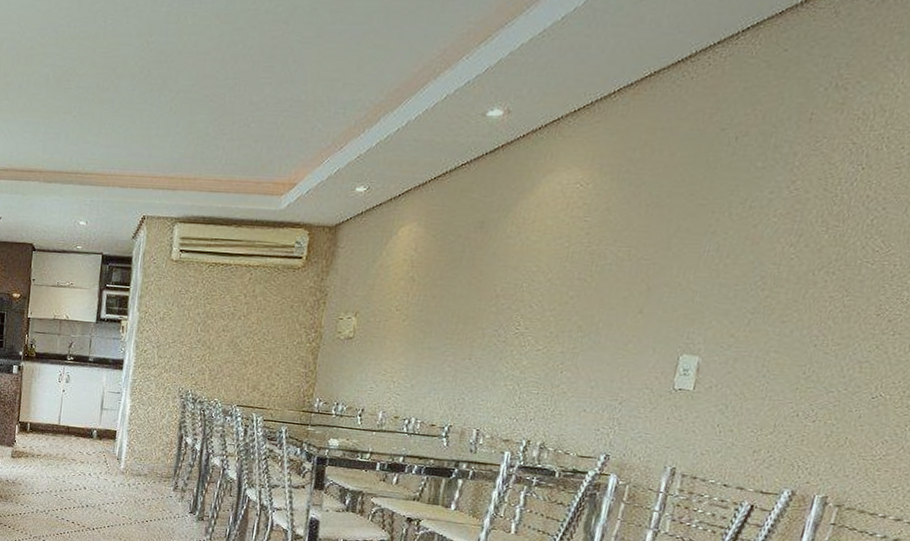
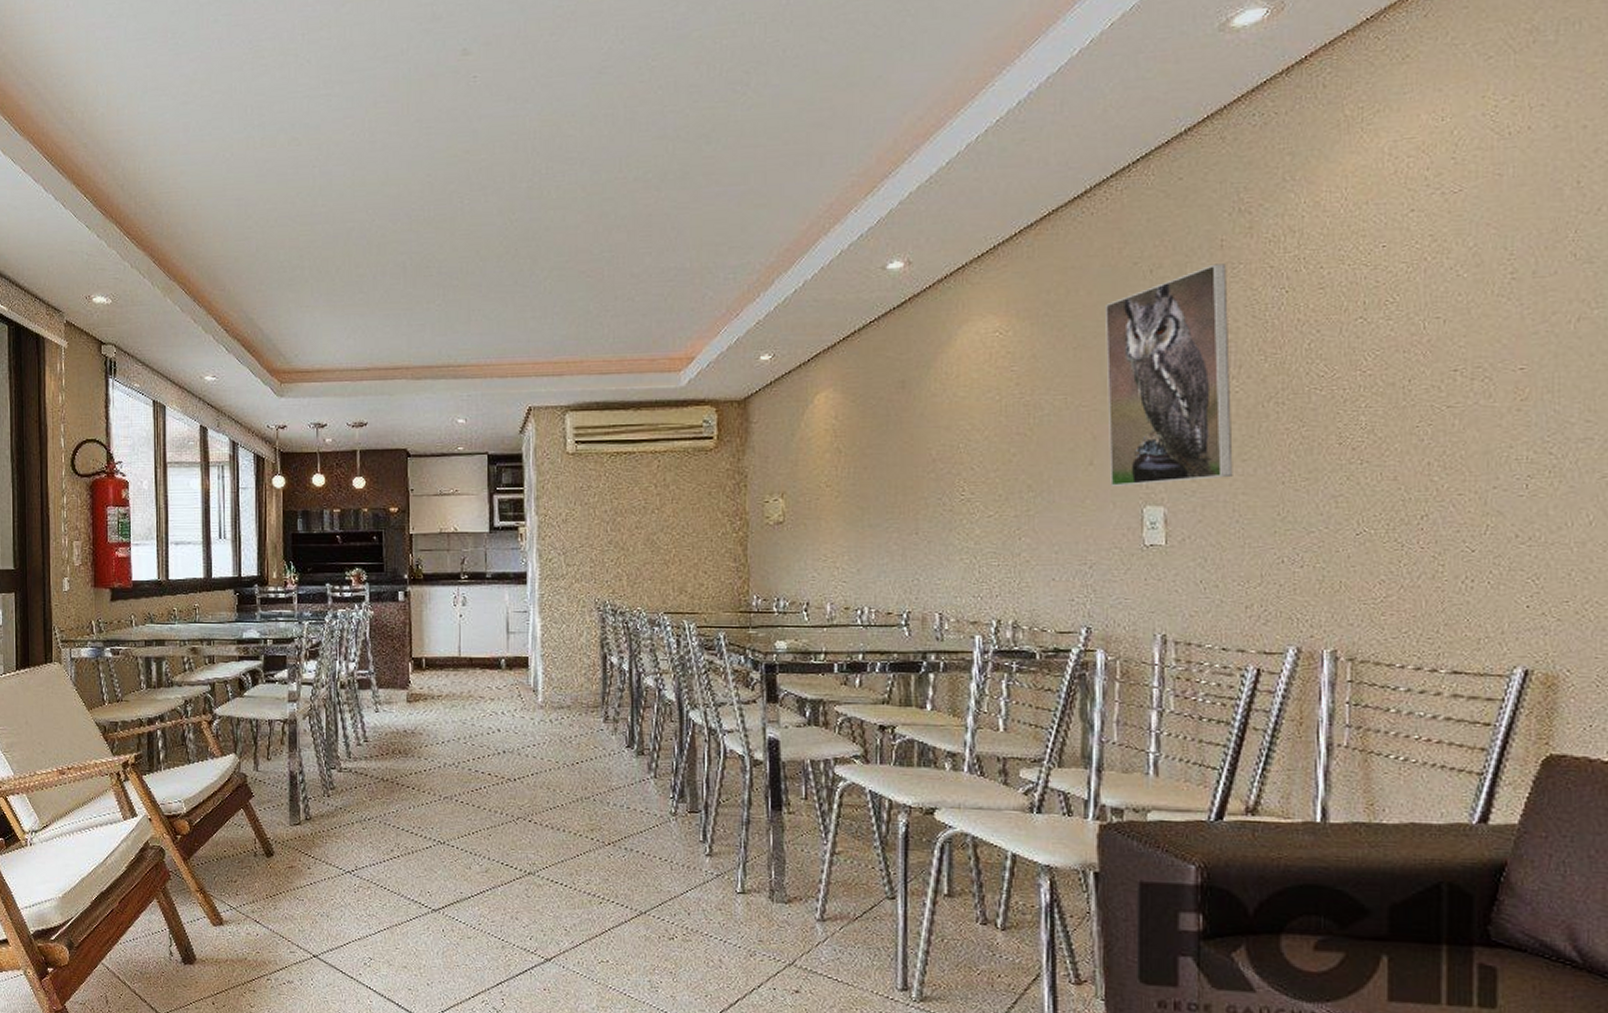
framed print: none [654,136,811,336] -> present [1106,263,1233,486]

